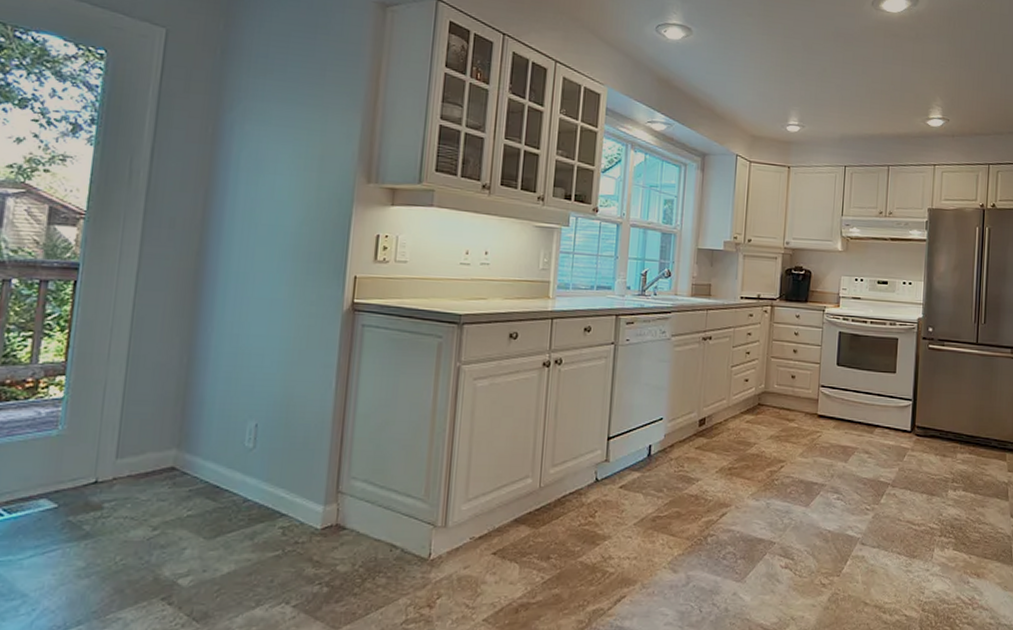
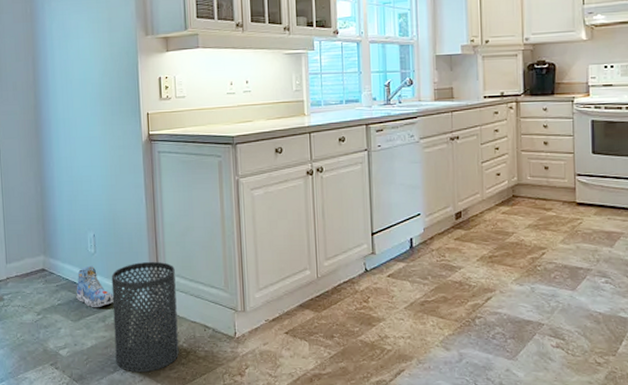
shoe: none [216,464,271,520] -> present [76,265,114,307]
trash can: none [260,461,362,607] -> present [111,261,179,373]

